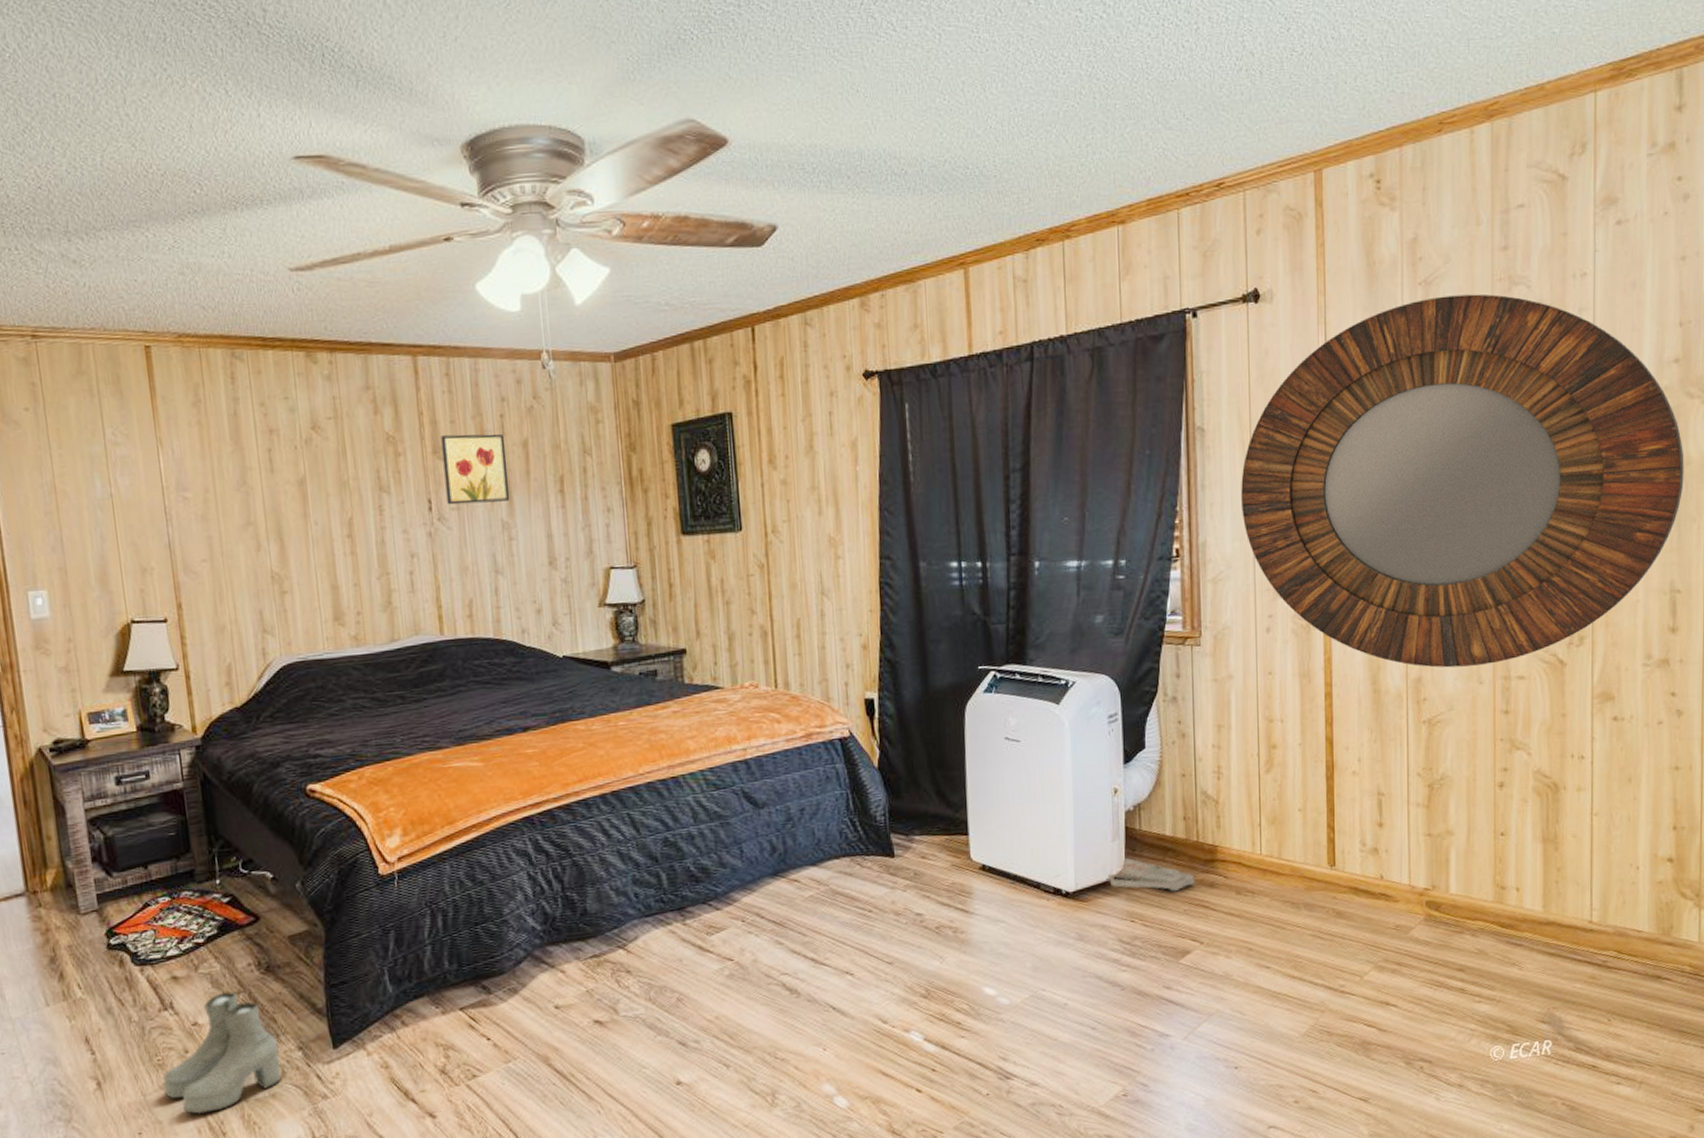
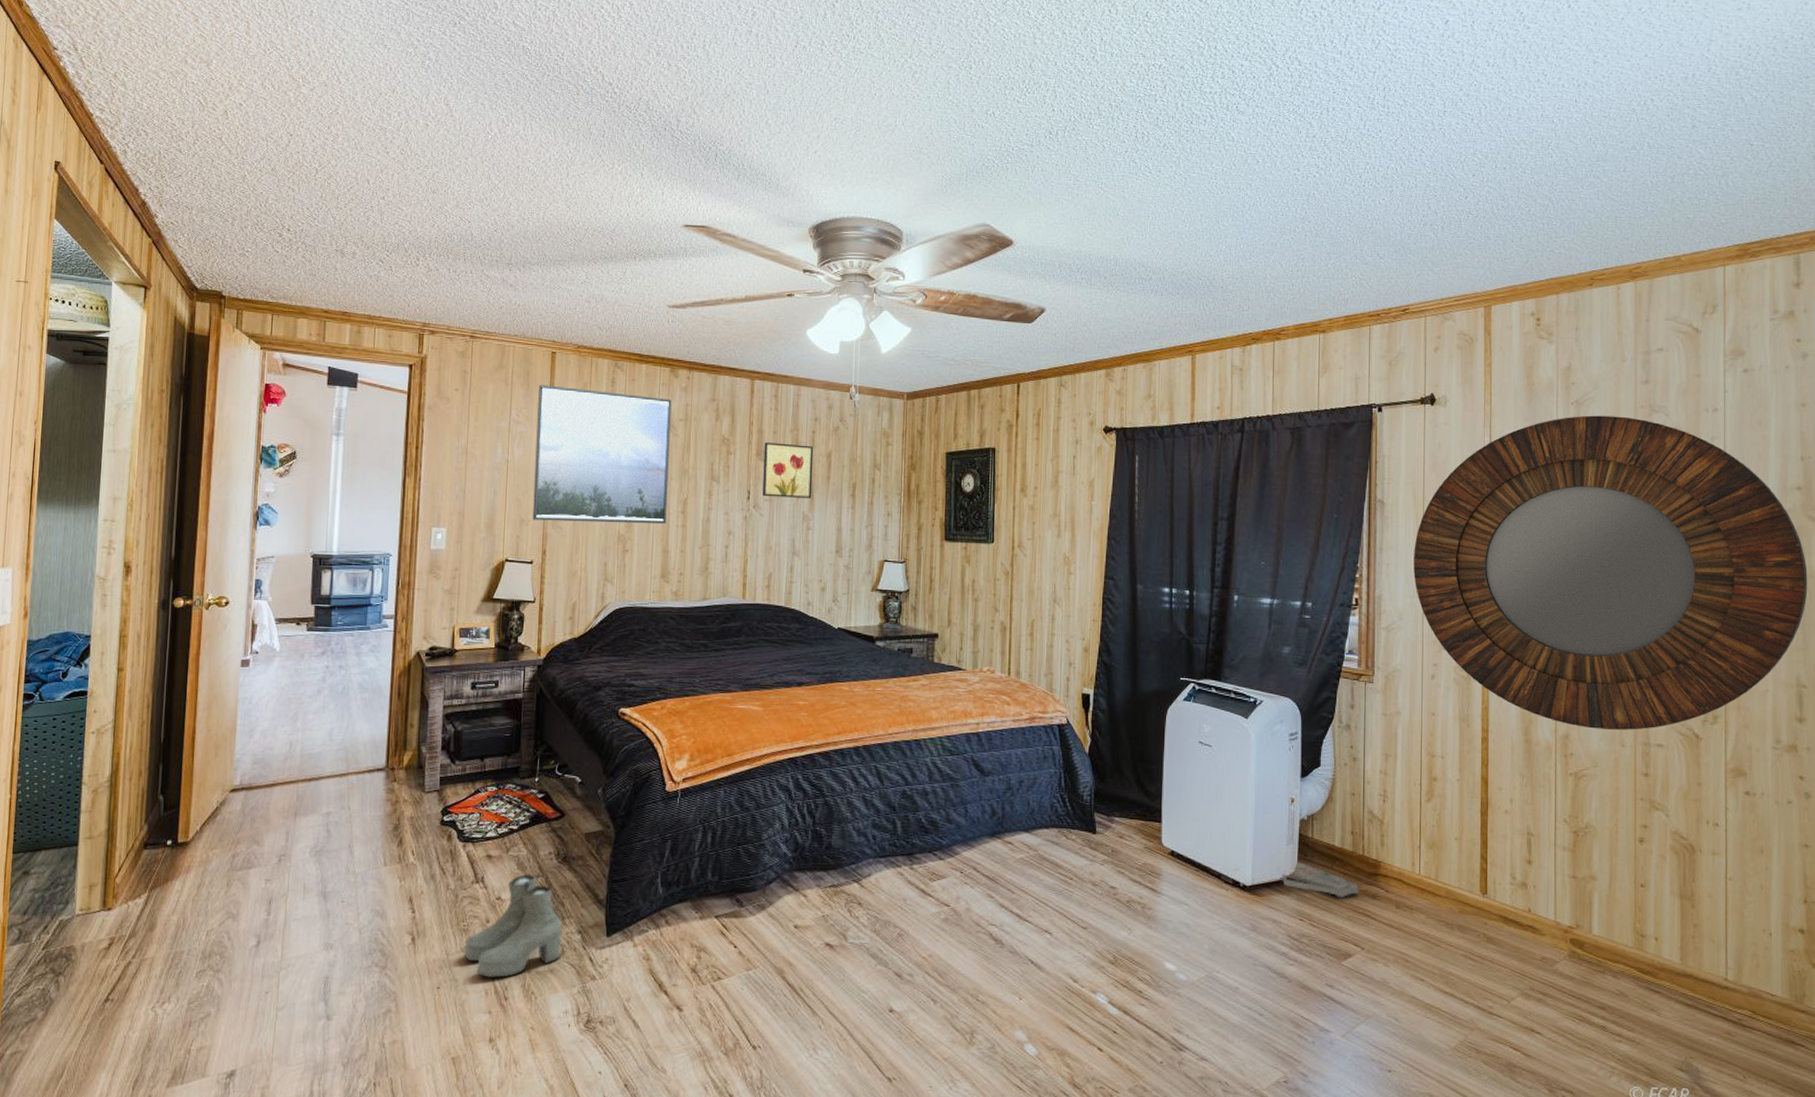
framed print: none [135,390,330,568] -> present [532,385,672,524]

